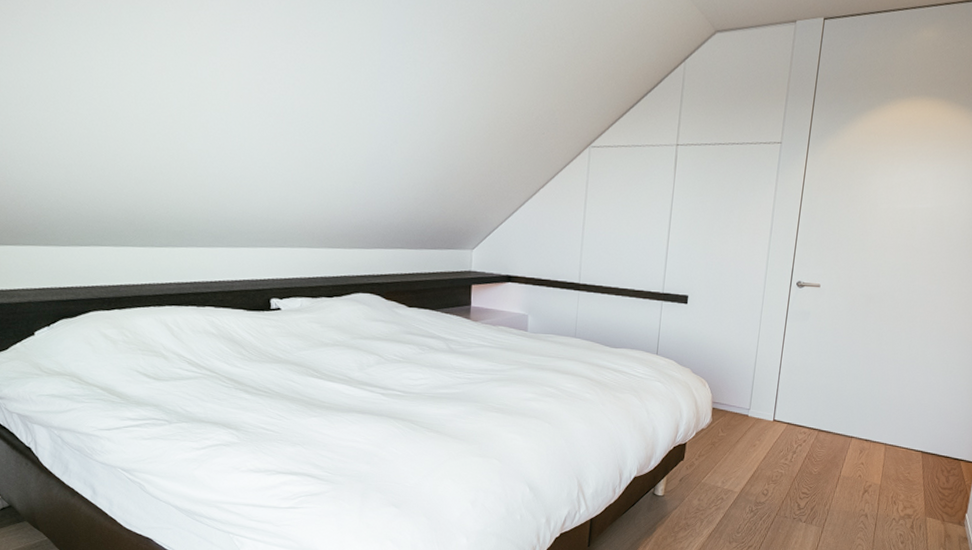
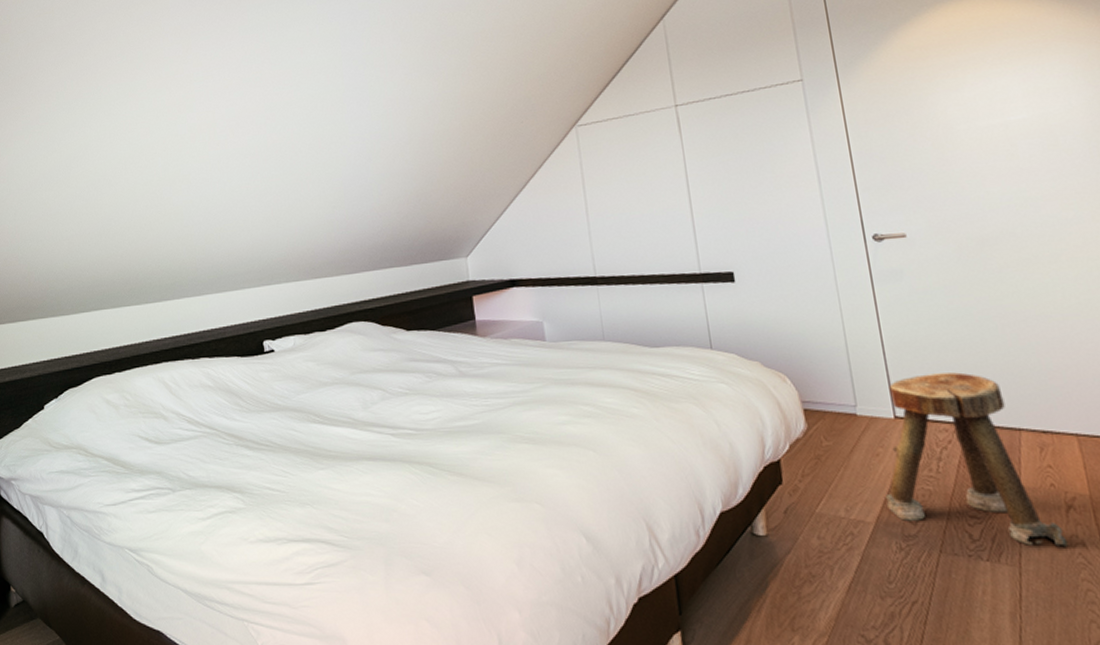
stool: none [751,392,858,516] -> present [886,372,1068,547]

